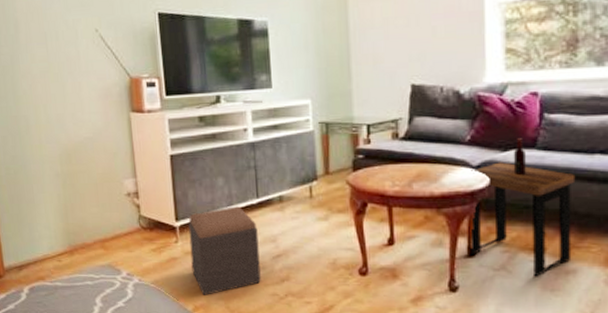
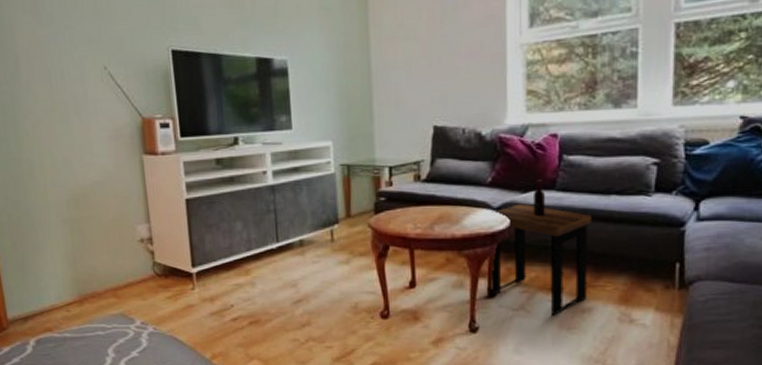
footstool: present [188,206,261,295] -> none [205,251,281,343]

